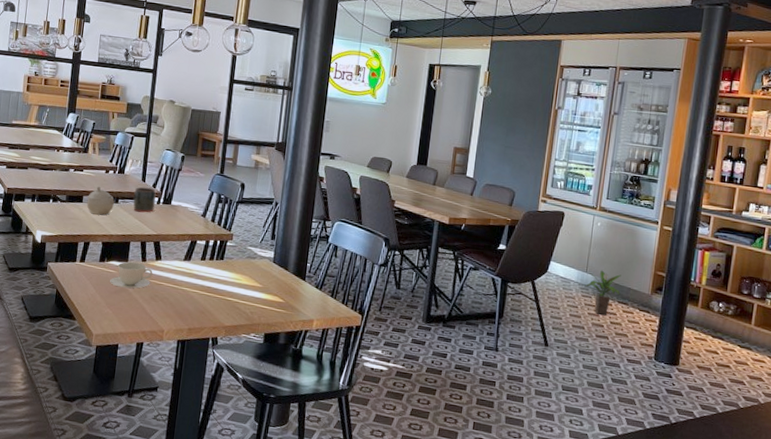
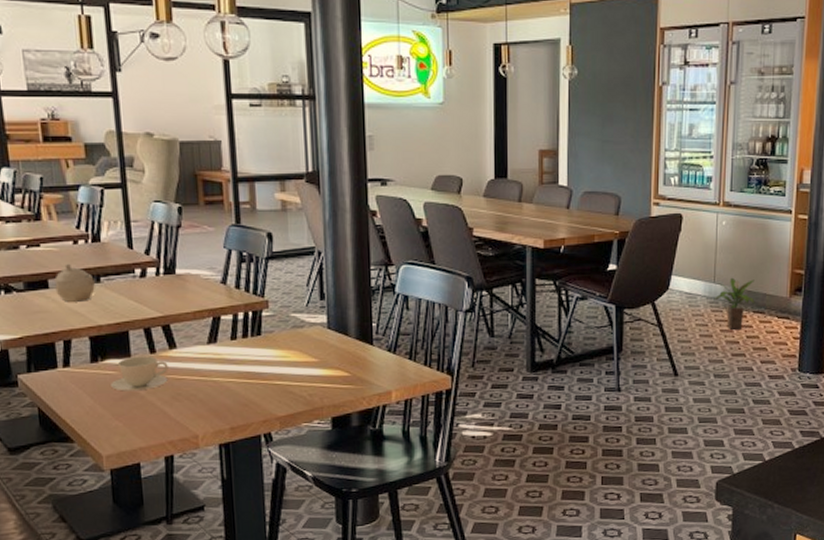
mug: present [133,187,156,213] -> none [120,255,153,290]

